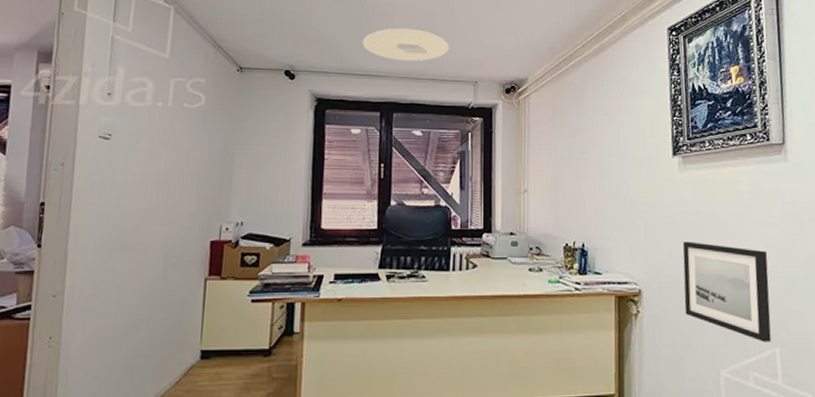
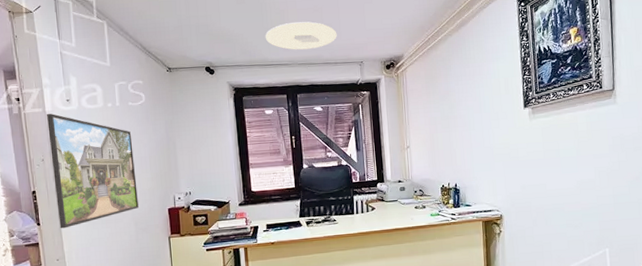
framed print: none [66,108,180,255] -> present [47,114,139,229]
wall art: present [682,241,772,342] -> none [533,174,603,245]

